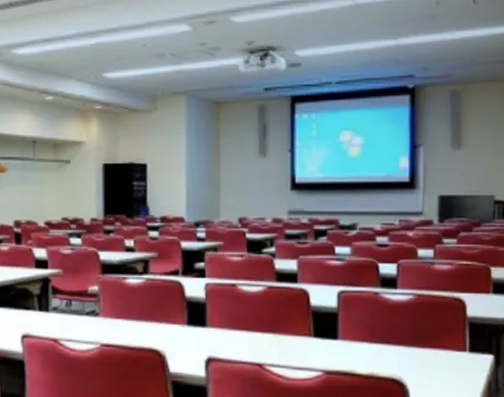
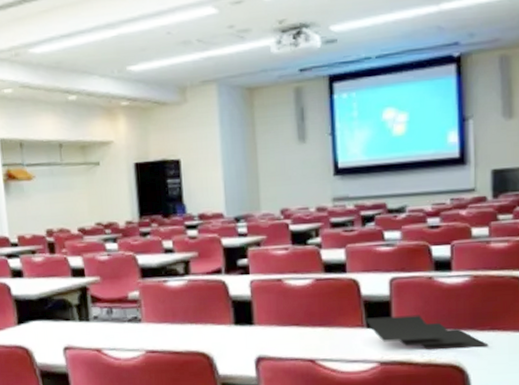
papers: none [313,327,429,364] -> present [365,315,489,350]

